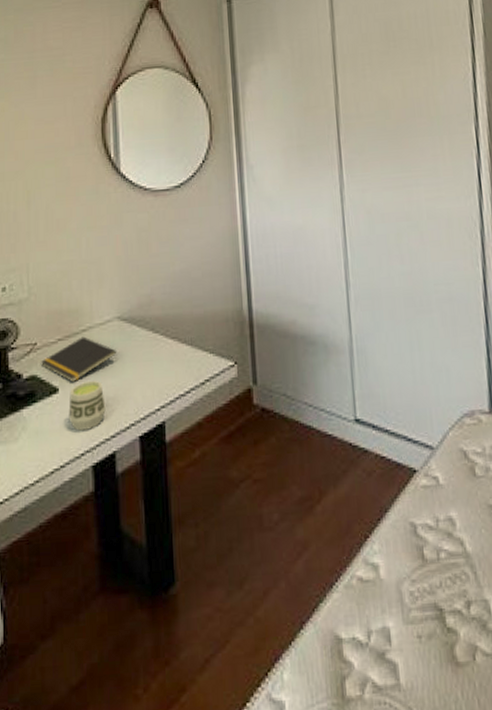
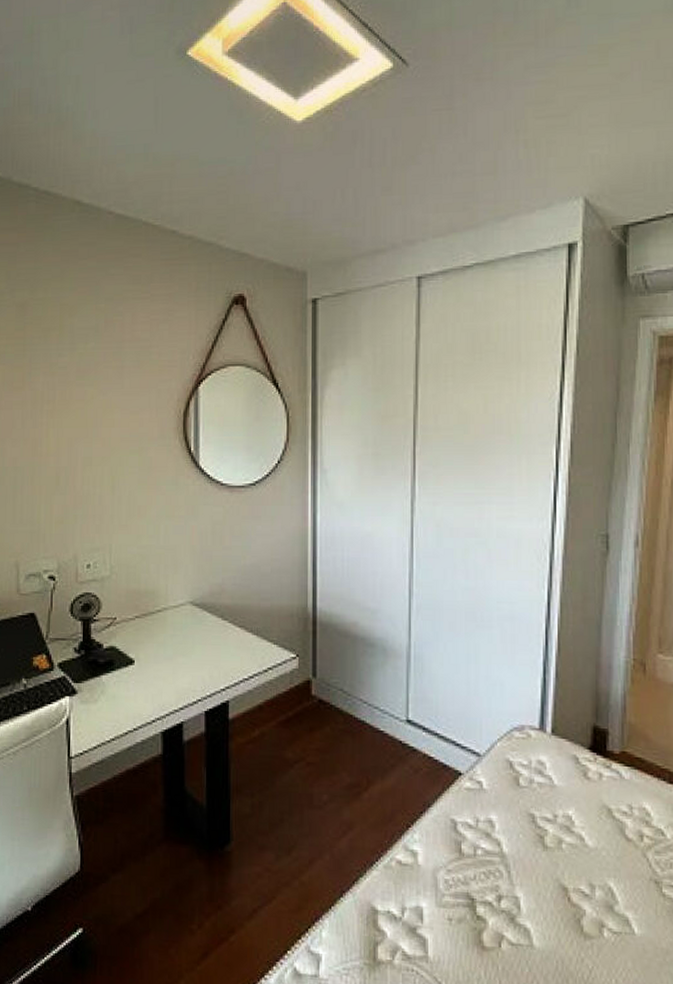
notepad: present [40,336,117,382] -> none [119,616,189,656]
cup: present [68,380,106,431] -> none [142,656,176,700]

